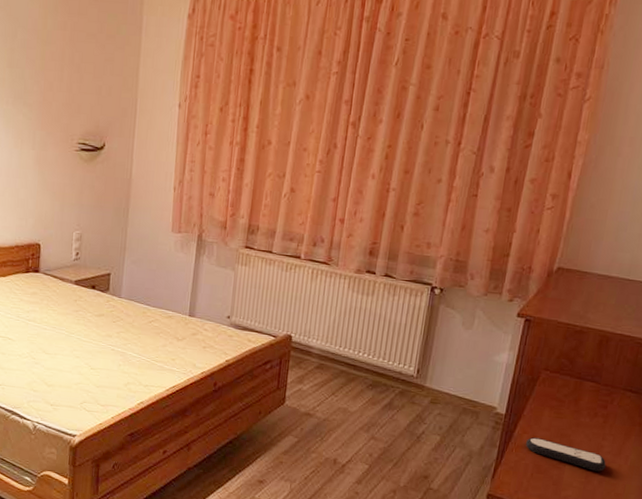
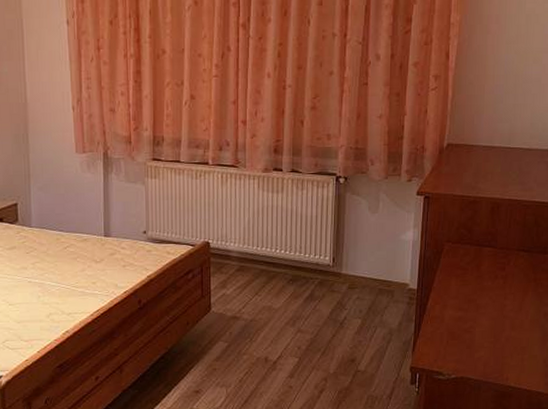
remote control: present [526,437,607,472] -> none [439,306,511,330]

